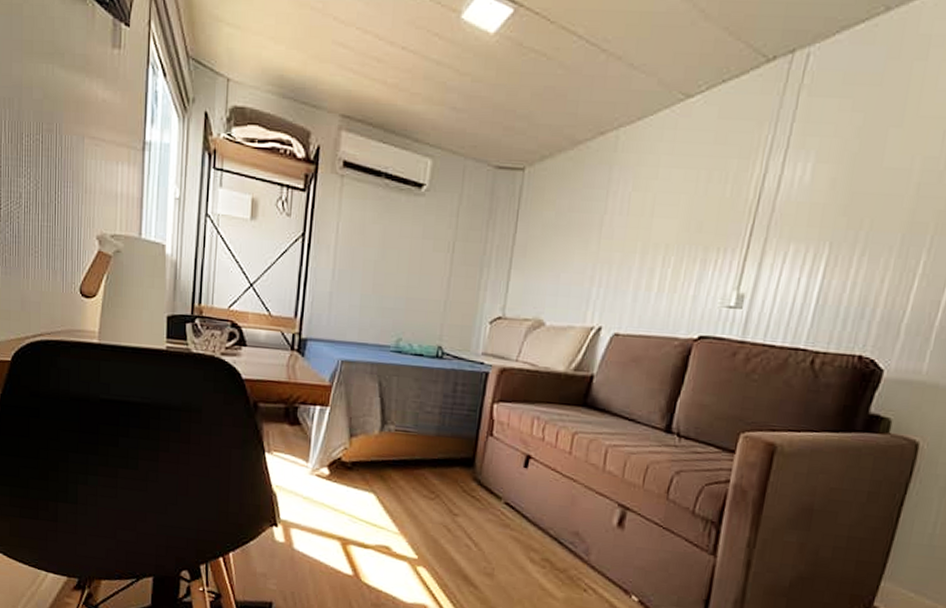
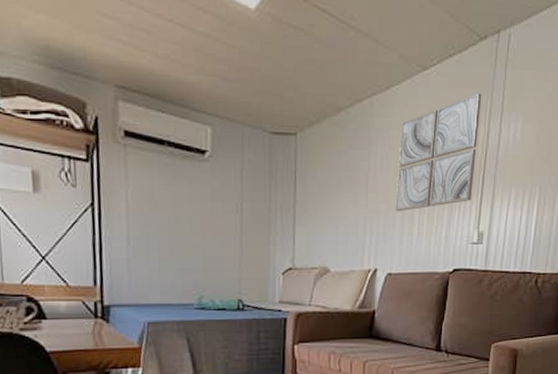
wall art: none [632,124,762,263] -> present [395,92,482,212]

